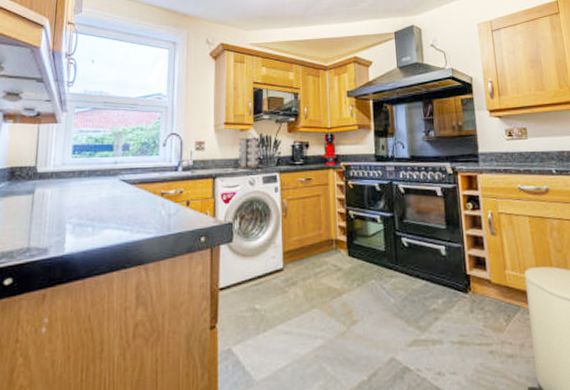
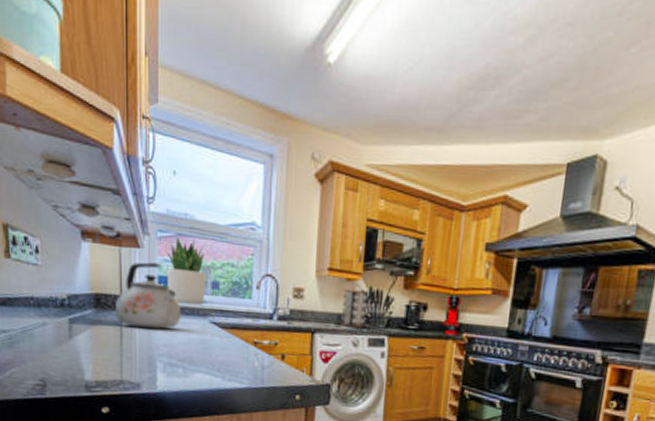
kettle: none [28,134,93,193] -> present [115,262,181,329]
planter: none [80,111,117,167] -> present [165,237,206,305]

